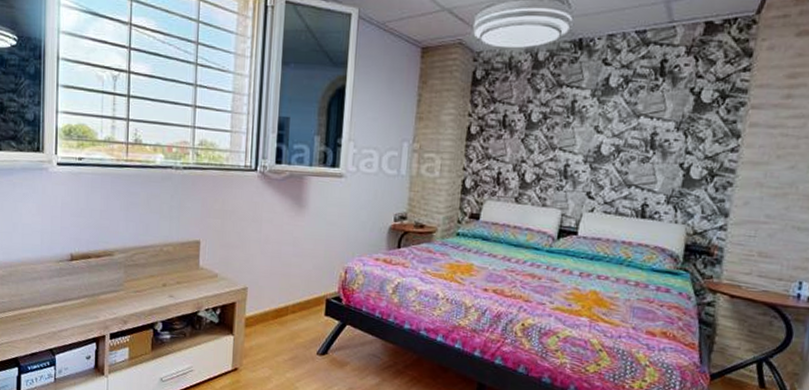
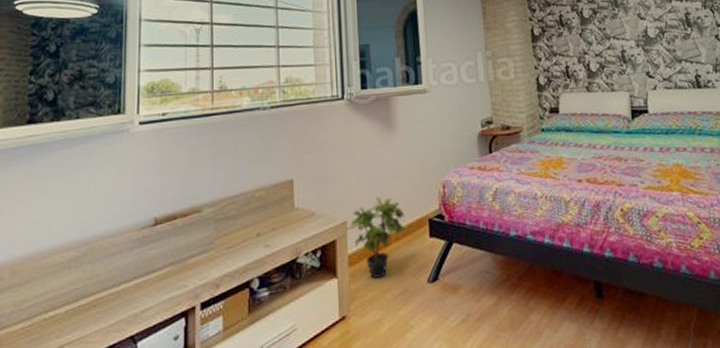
potted plant: none [246,270,304,342] -> present [346,197,405,278]

